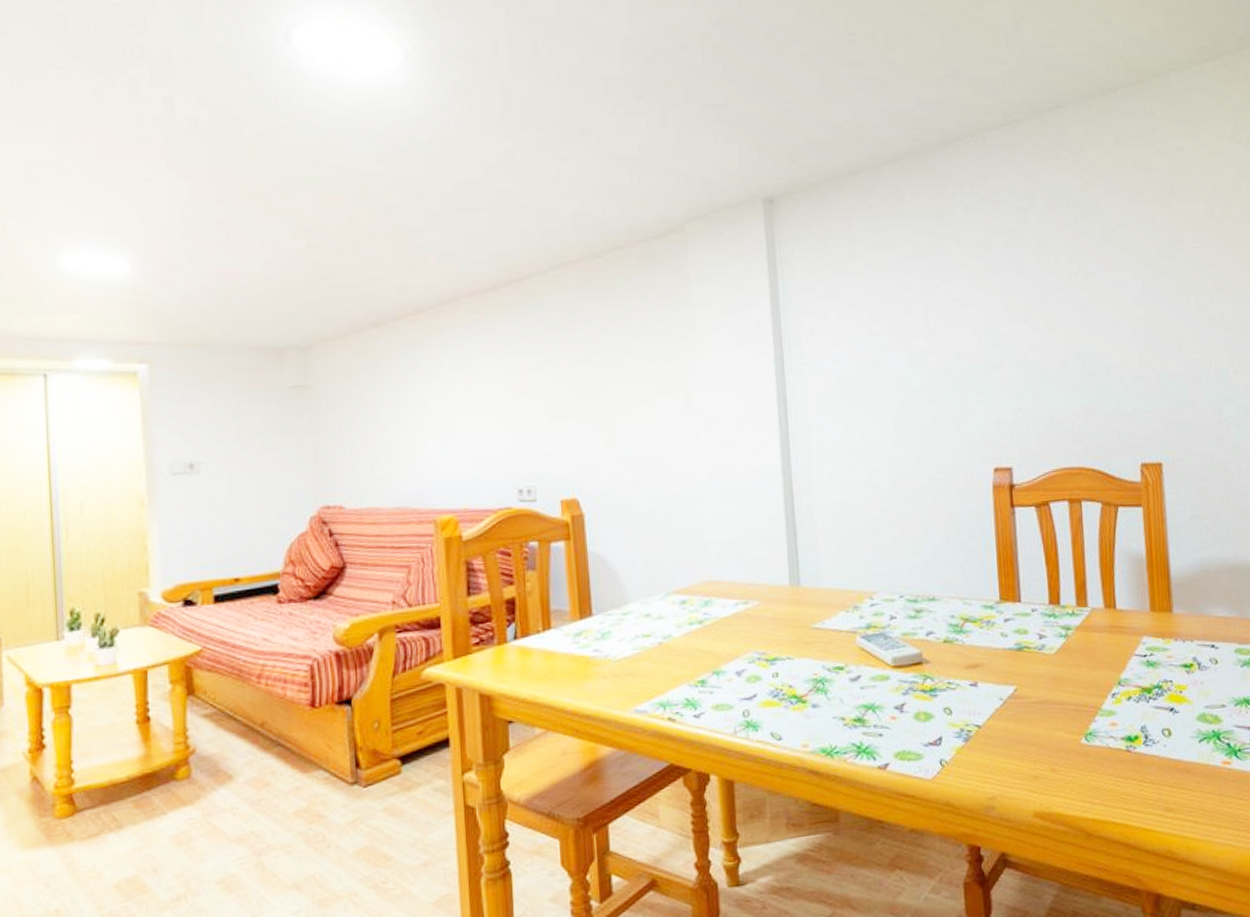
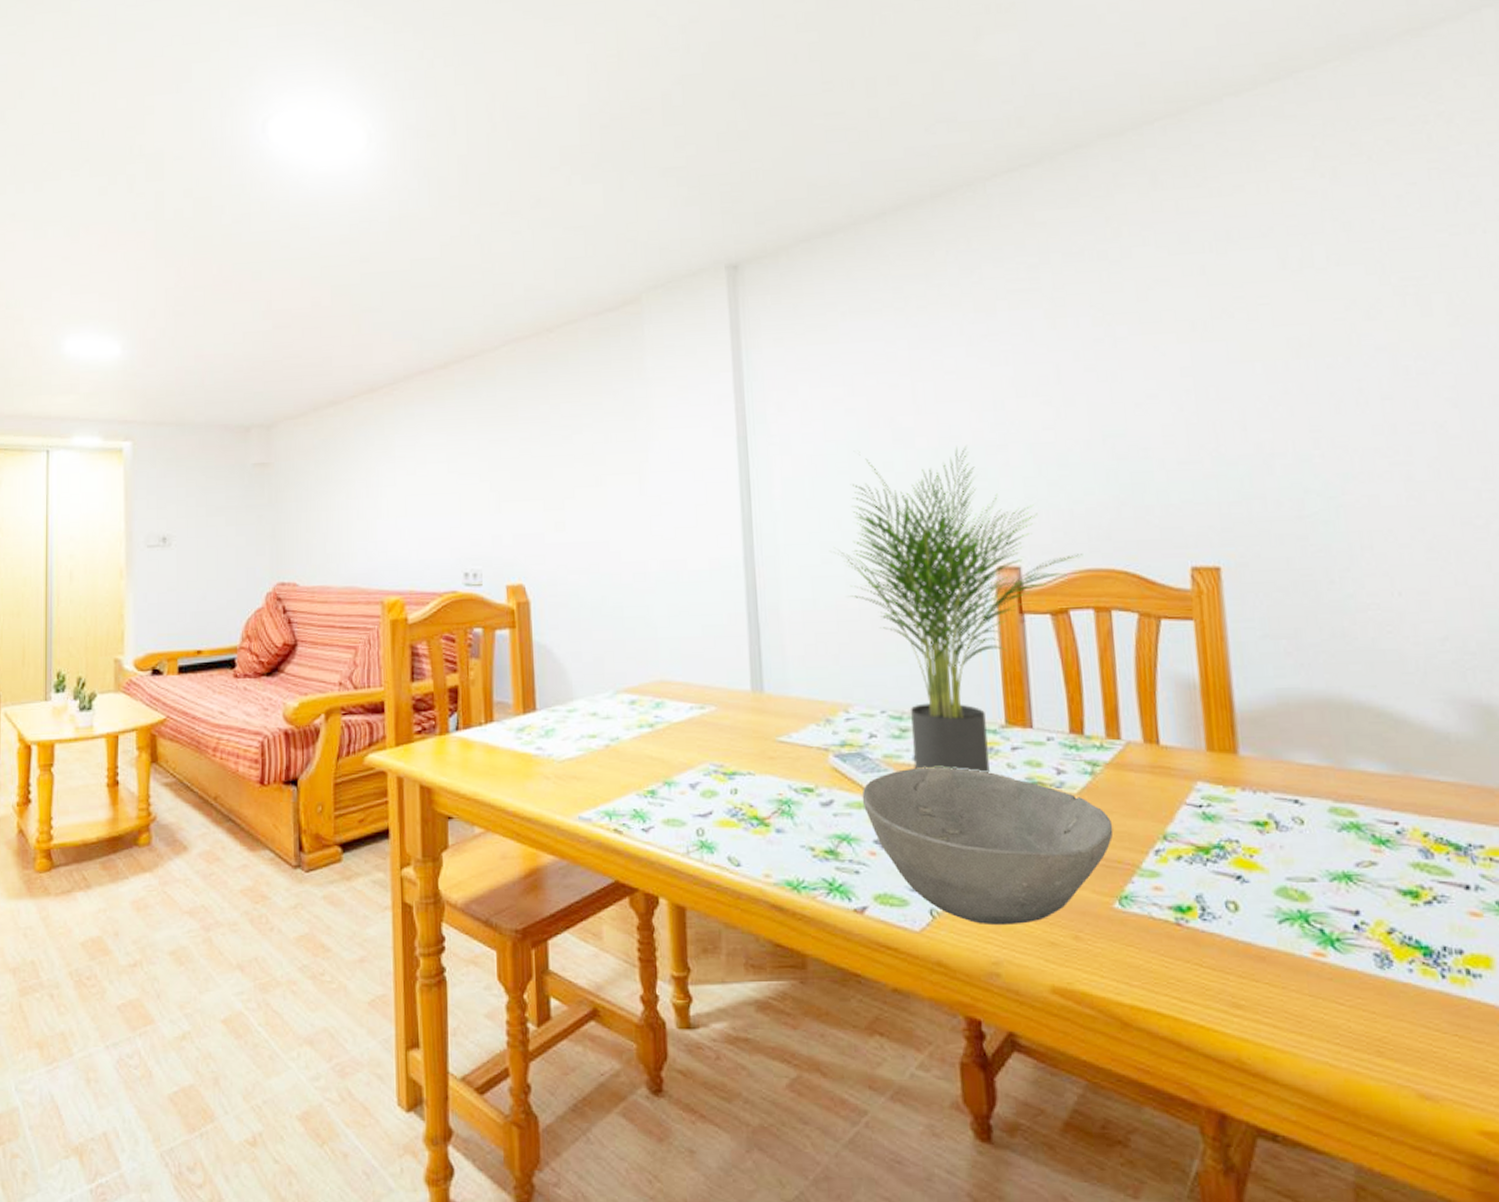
potted plant: none [855,365,1061,643] -> present [829,446,1083,773]
bowl: none [884,639,1082,768] -> present [862,767,1114,926]

